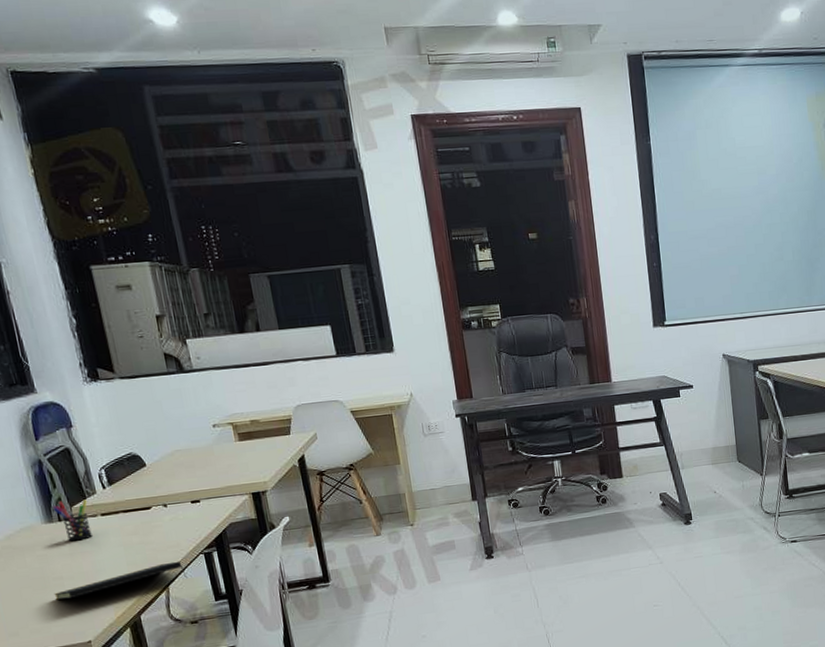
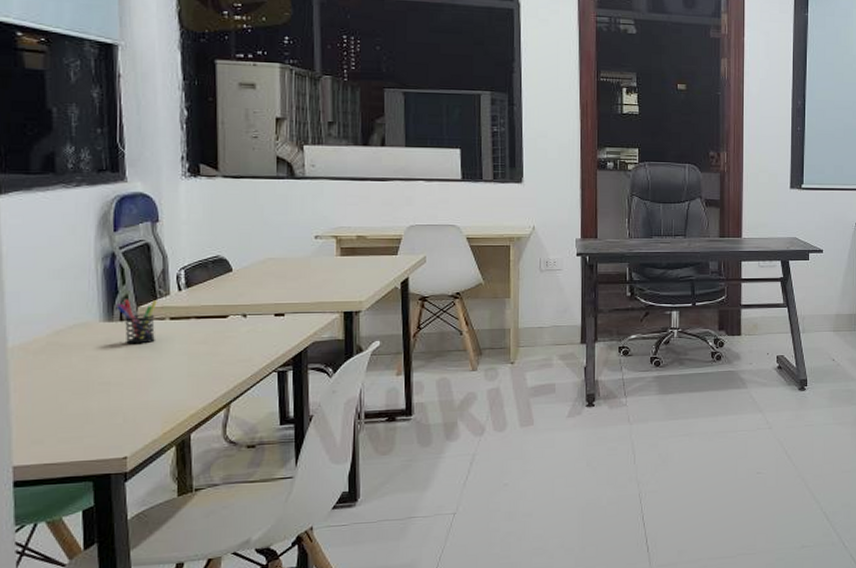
notepad: present [54,561,187,600] -> none [96,377,253,407]

